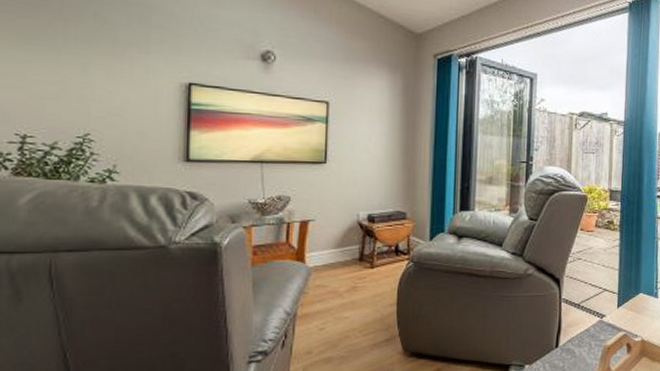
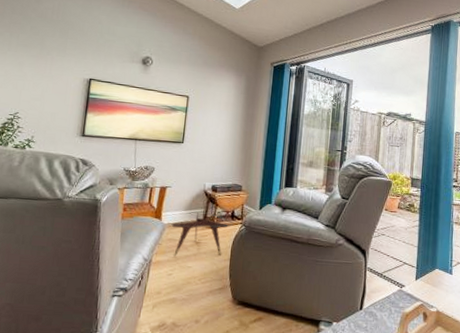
side table: none [315,248,397,307] -> present [169,211,232,257]

